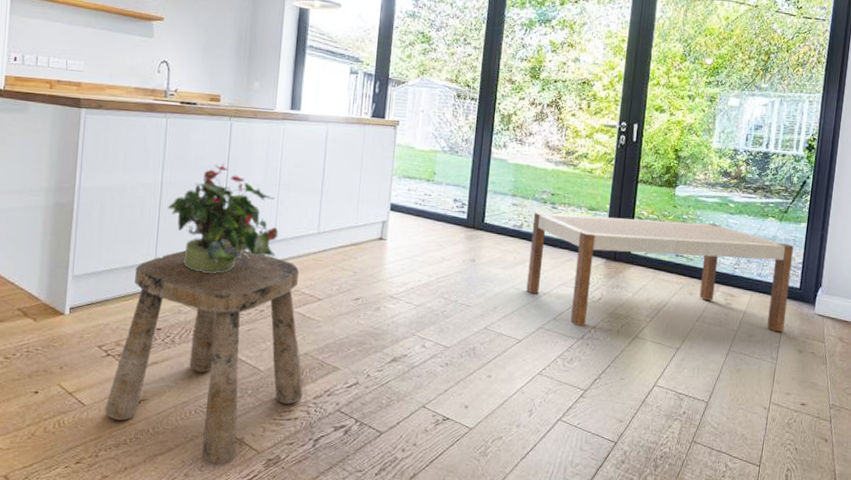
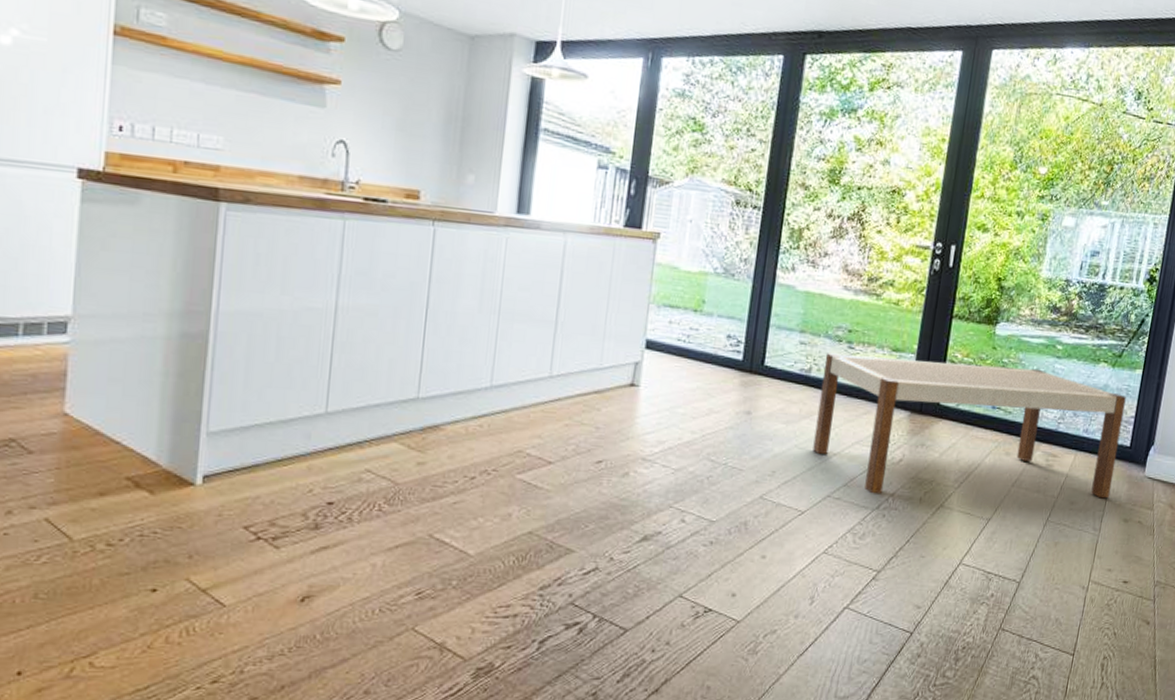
stool: present [105,250,303,464] -> none [254,398,526,677]
potted plant: present [168,163,279,273] -> none [344,282,497,429]

